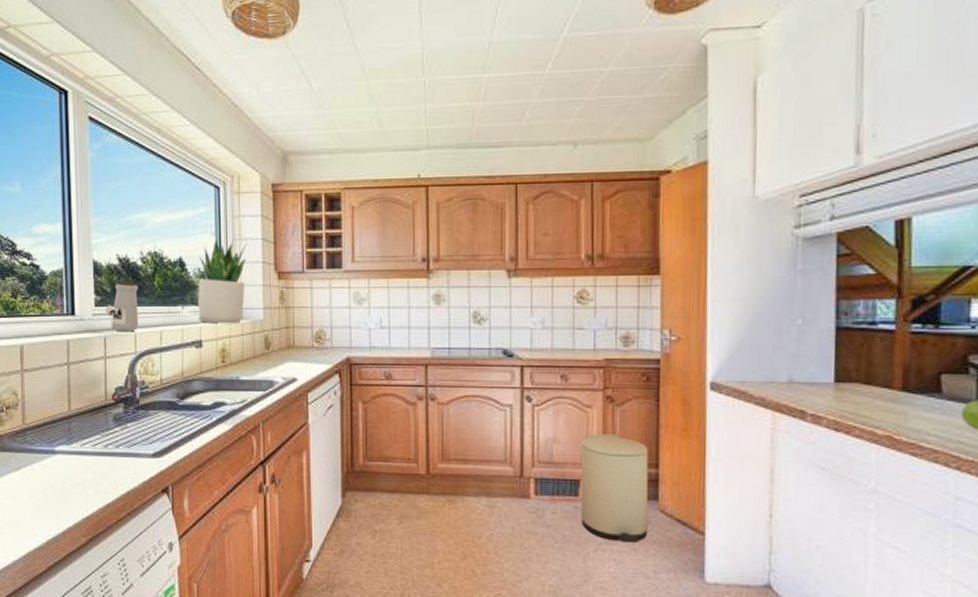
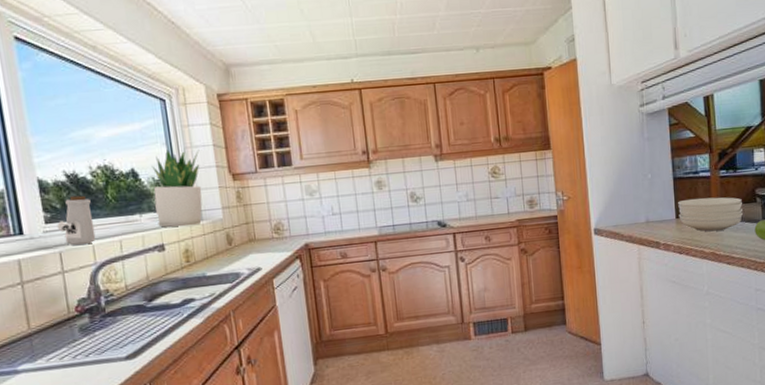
pedal bin: present [580,434,649,543] -> none [505,278,561,362]
bowl: none [839,358,946,407] -> present [678,197,744,232]

